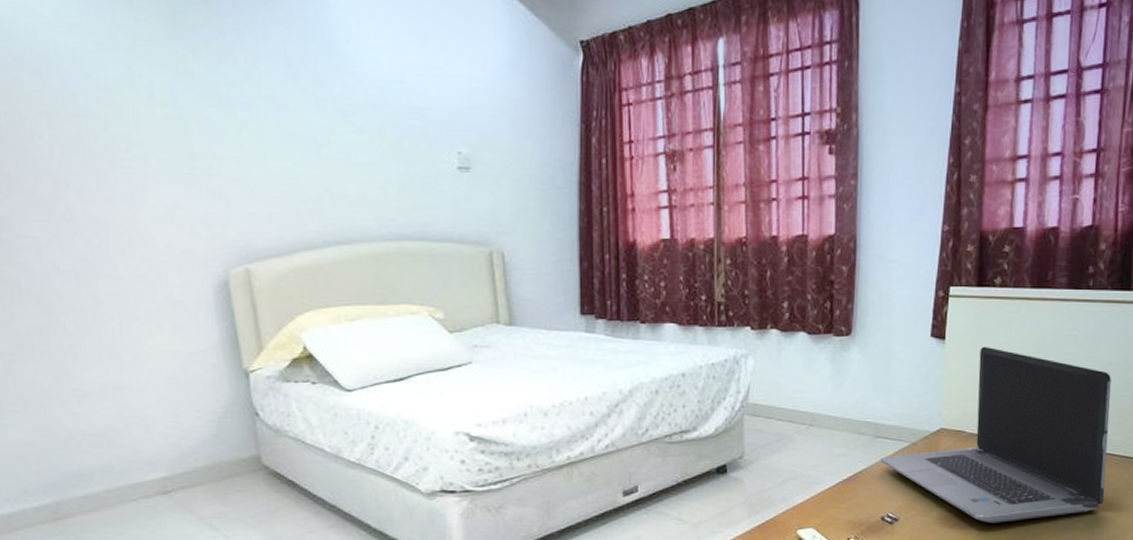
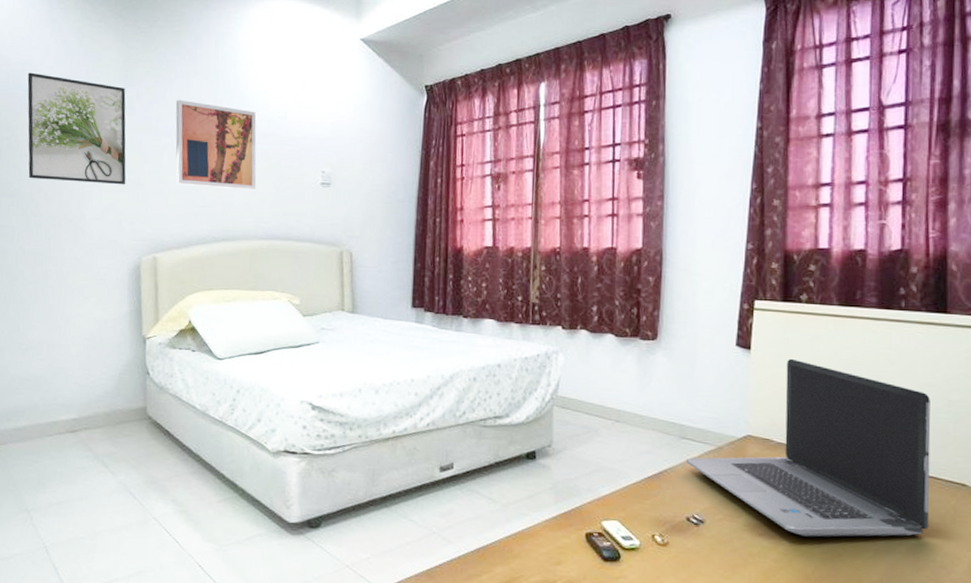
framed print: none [23,17,194,176] -> present [27,72,126,185]
wall art: none [250,59,374,179] -> present [175,100,257,191]

